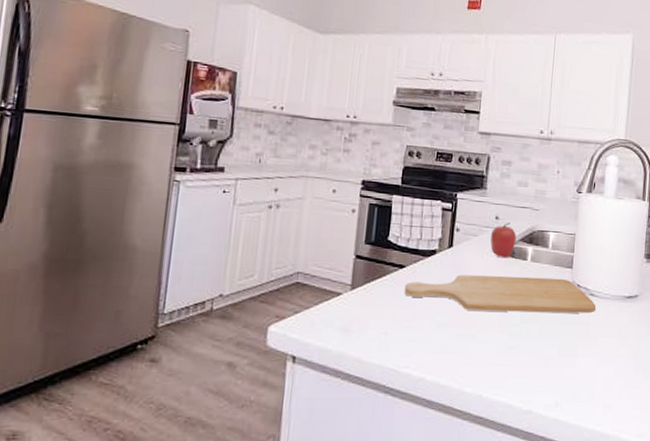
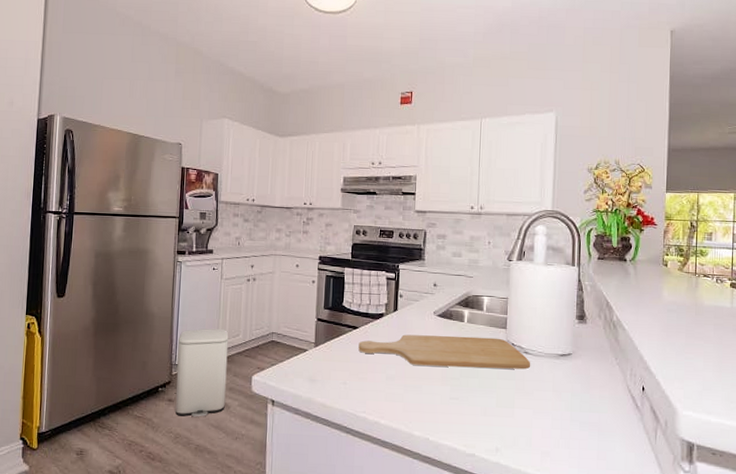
pedal bin: none [158,267,240,383] -> present [175,328,229,418]
fruit: present [490,222,517,258] -> none [430,288,454,320]

